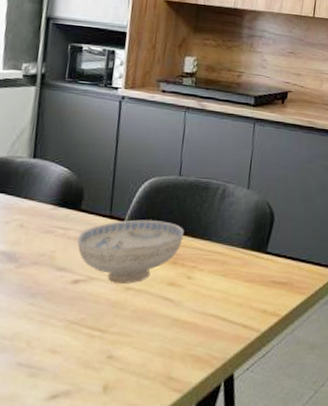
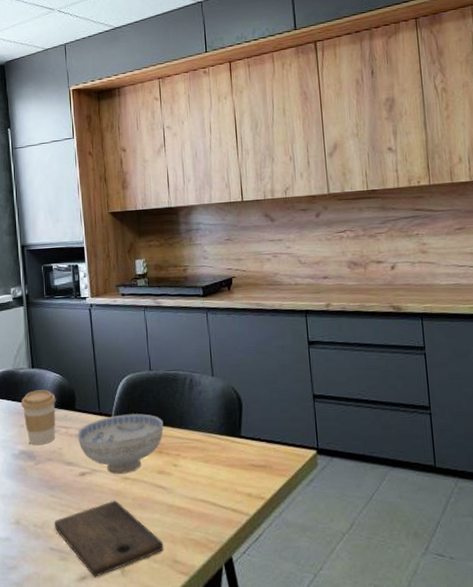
coffee cup: none [11,183,59,246] -> present [21,390,56,445]
cutting board: none [27,312,160,396] -> present [53,500,164,577]

